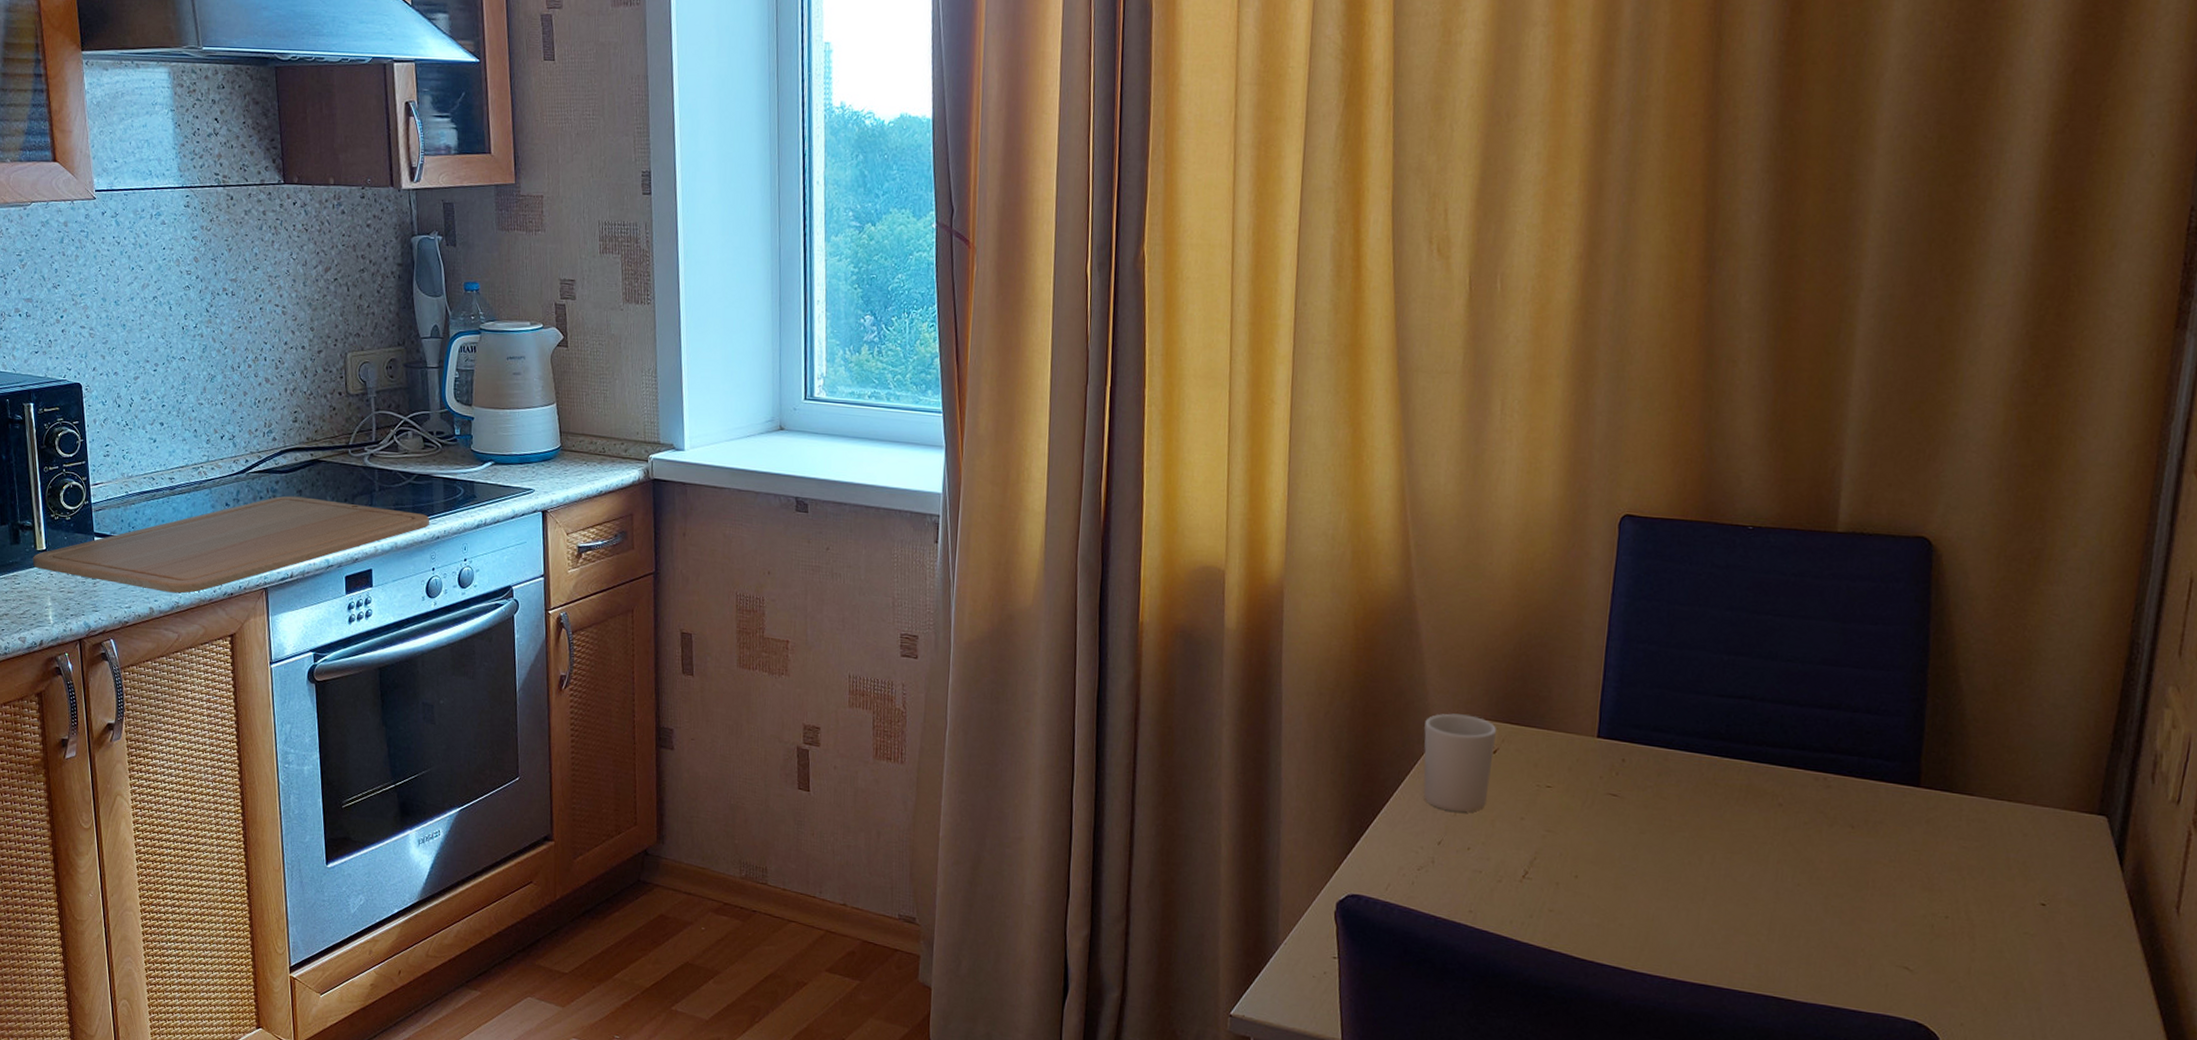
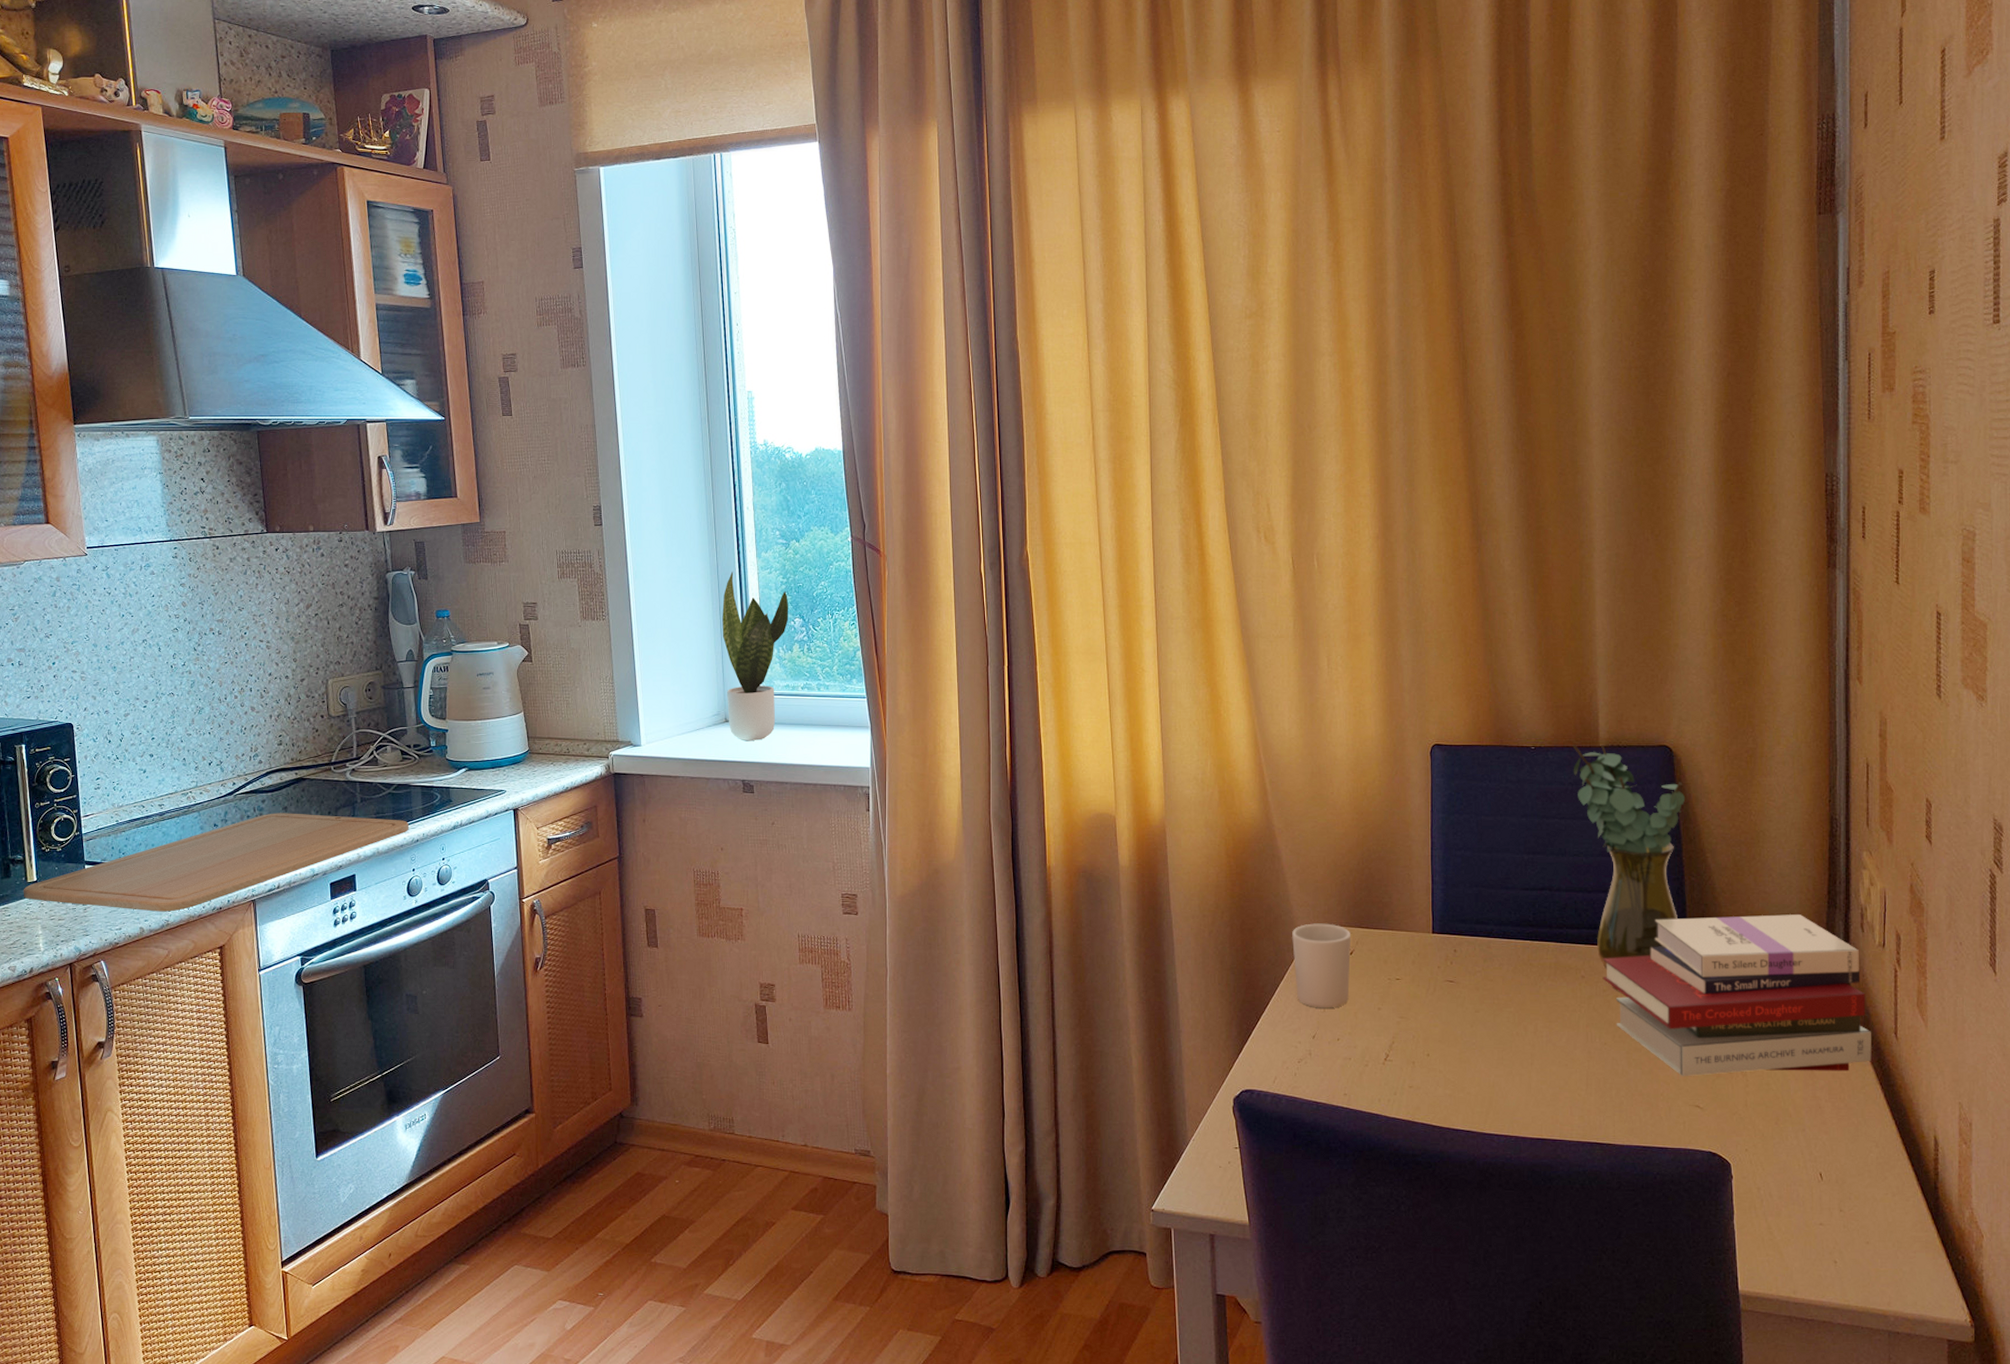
potted plant: none [781,256,859,454] -> present [722,572,789,740]
vase: none [1798,527,1942,825] -> present [1572,744,1686,991]
books: none [1805,745,2146,947] -> present [1602,914,1872,1077]

